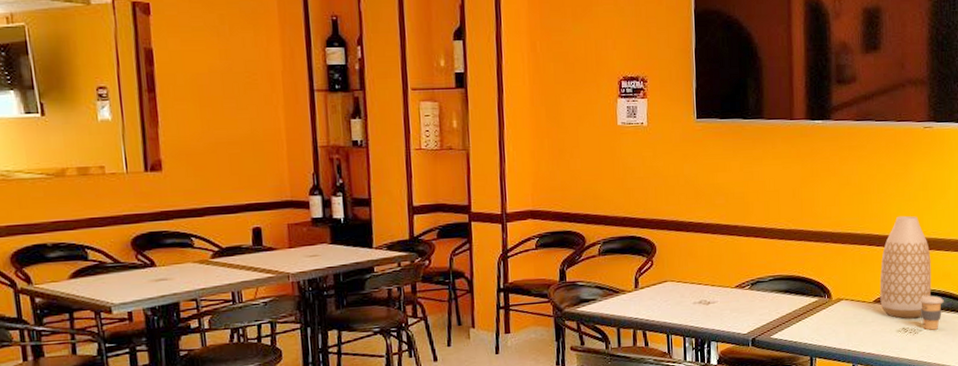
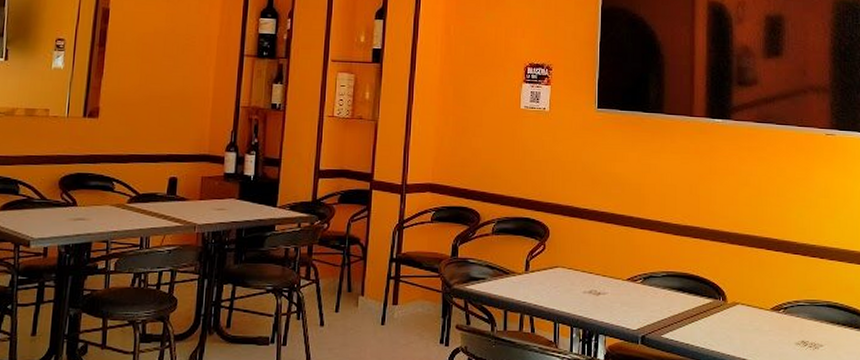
vase: present [880,216,932,319] -> none [778,222,833,332]
coffee cup: present [919,295,944,330] -> none [820,309,847,347]

